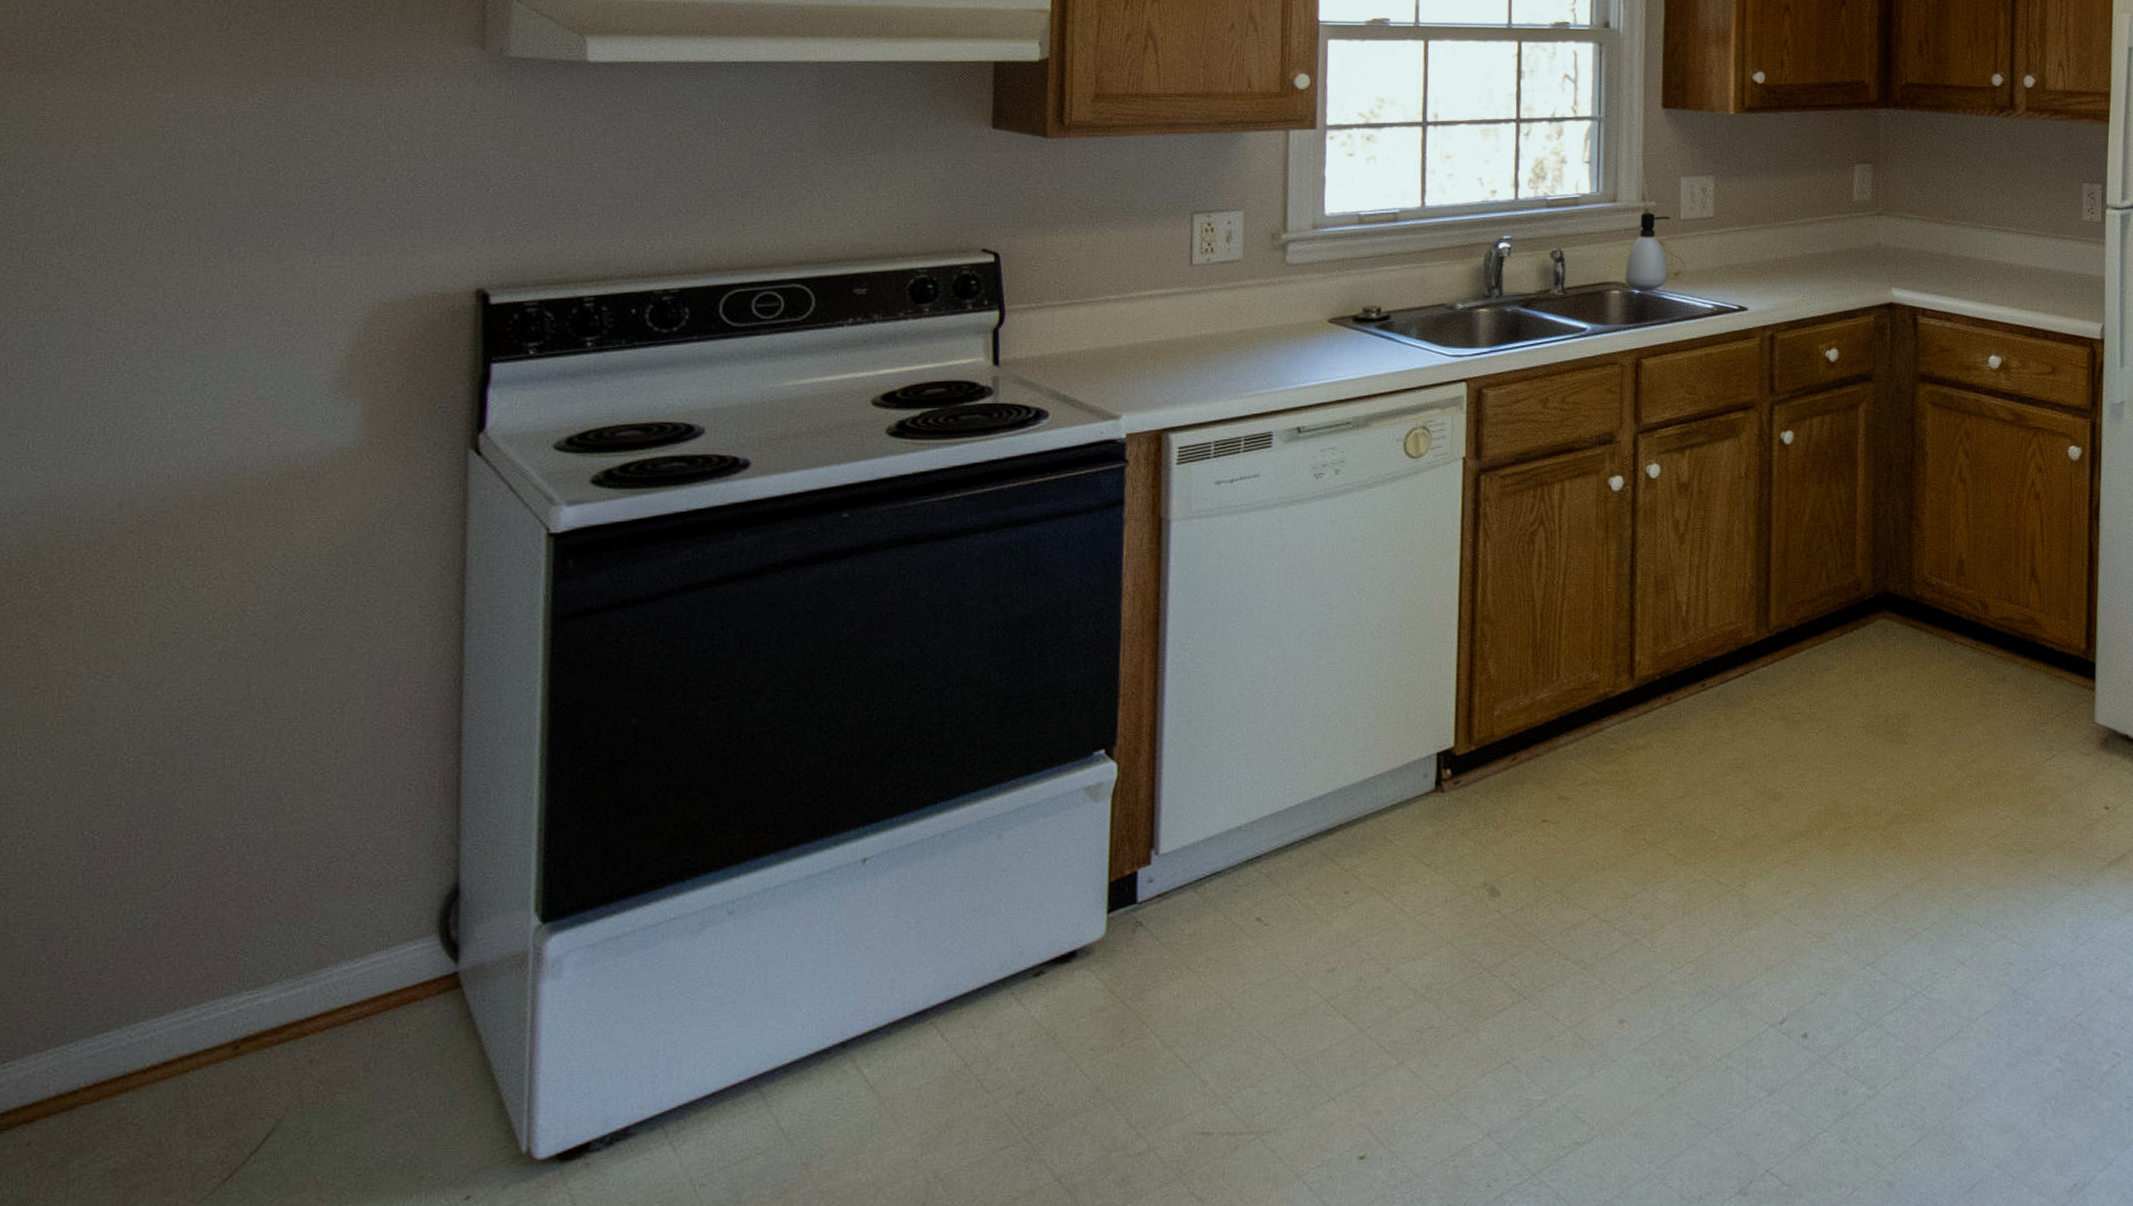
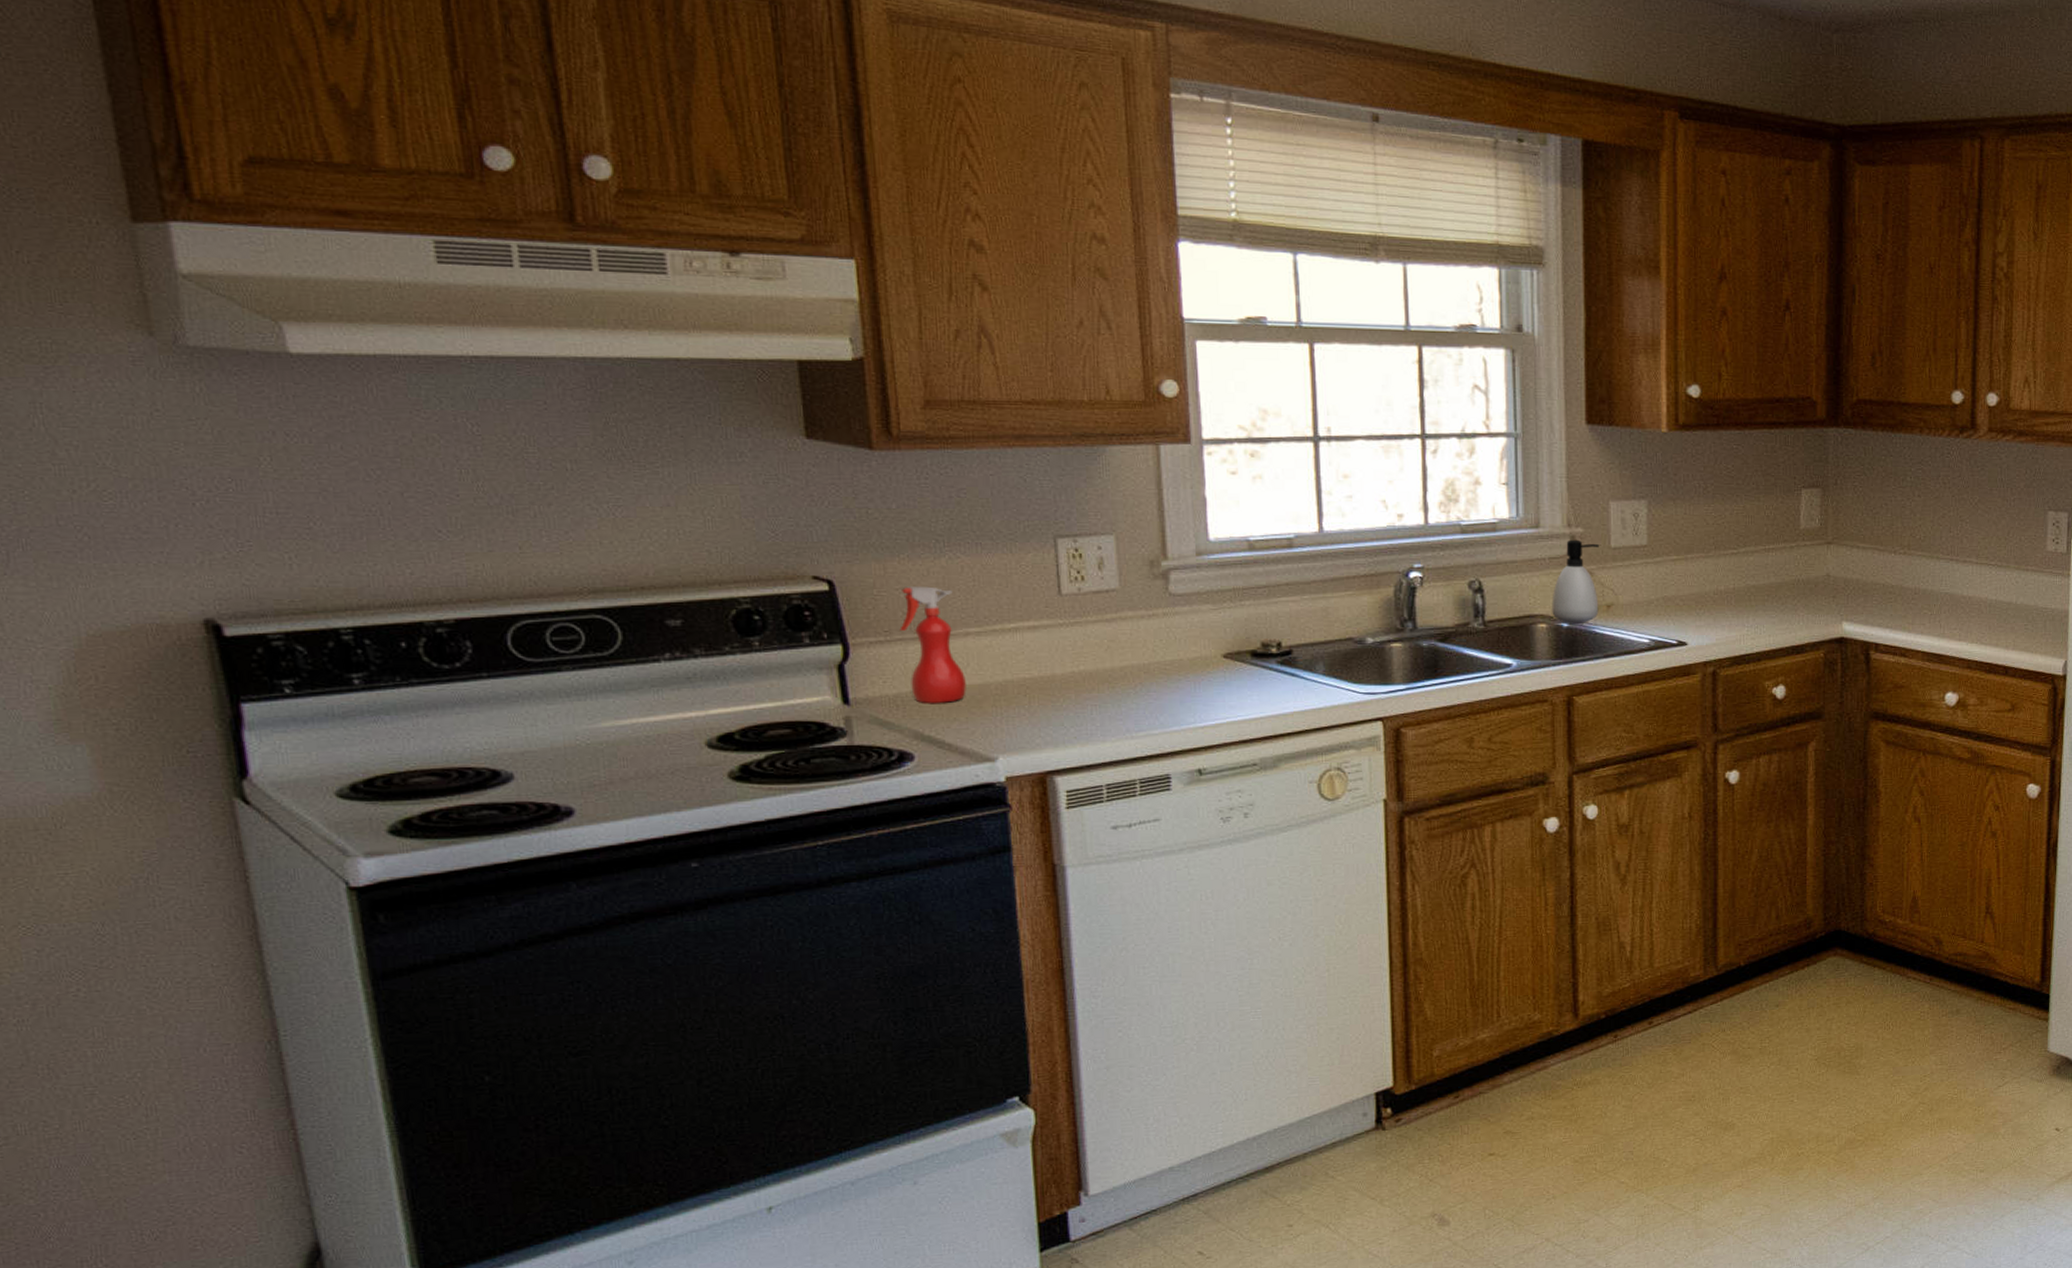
spray bottle: none [1050,258,1102,364] -> present [899,586,966,703]

